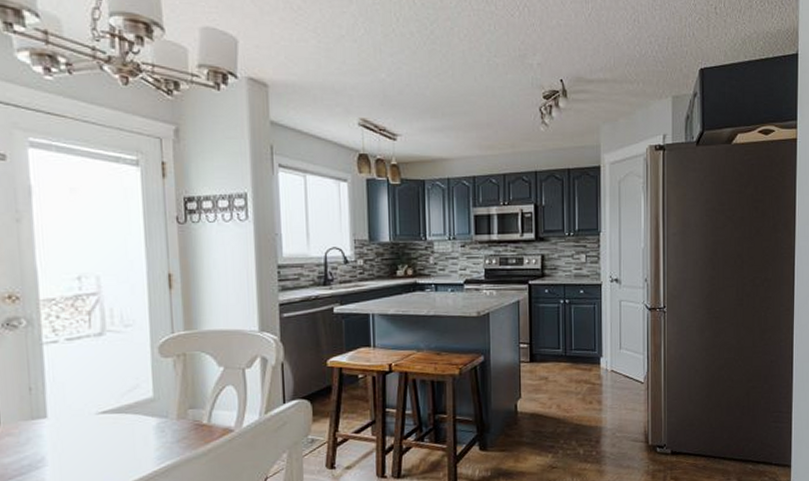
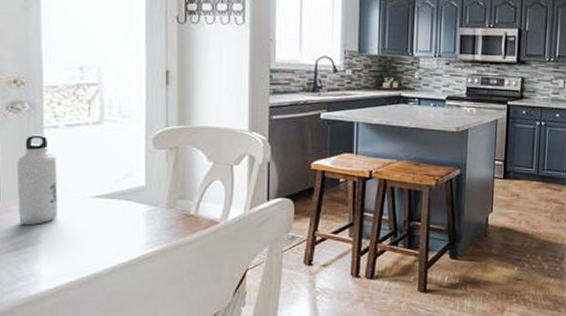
water bottle: none [16,351,62,449] -> present [17,134,57,226]

